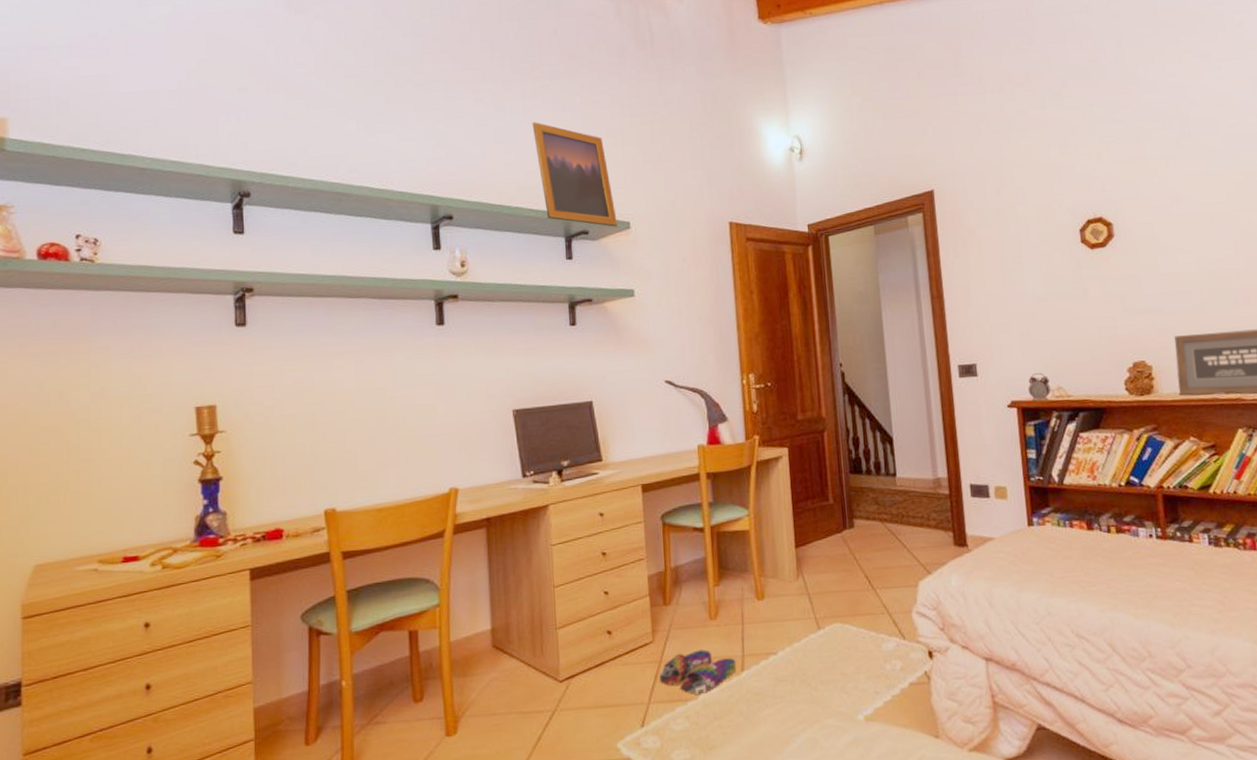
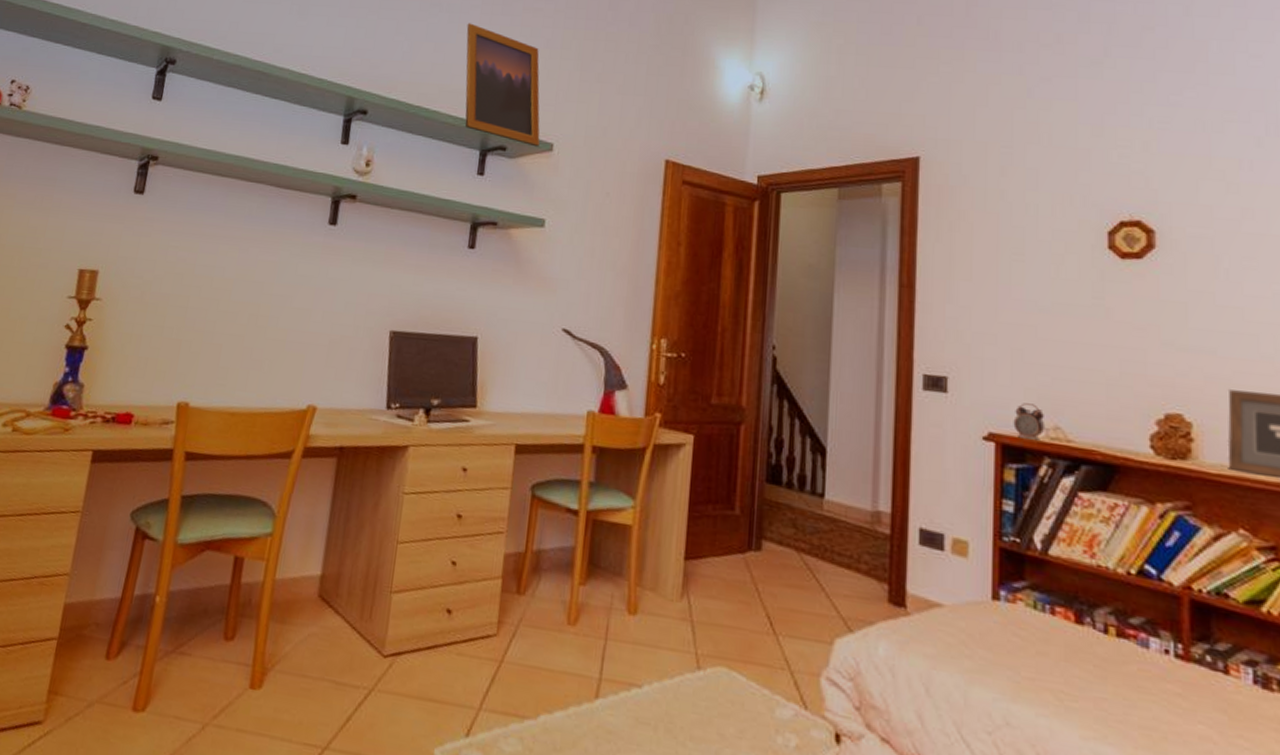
slippers: present [660,649,737,694] -> none [497,657,591,714]

